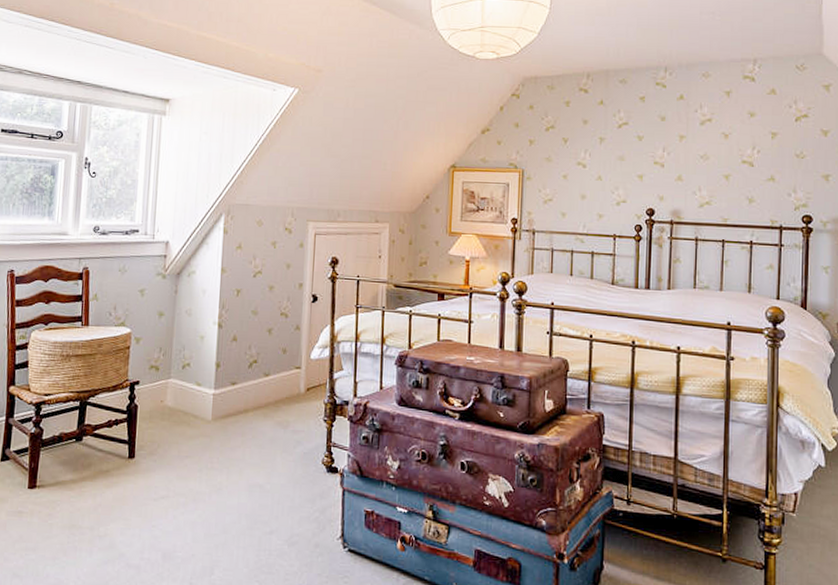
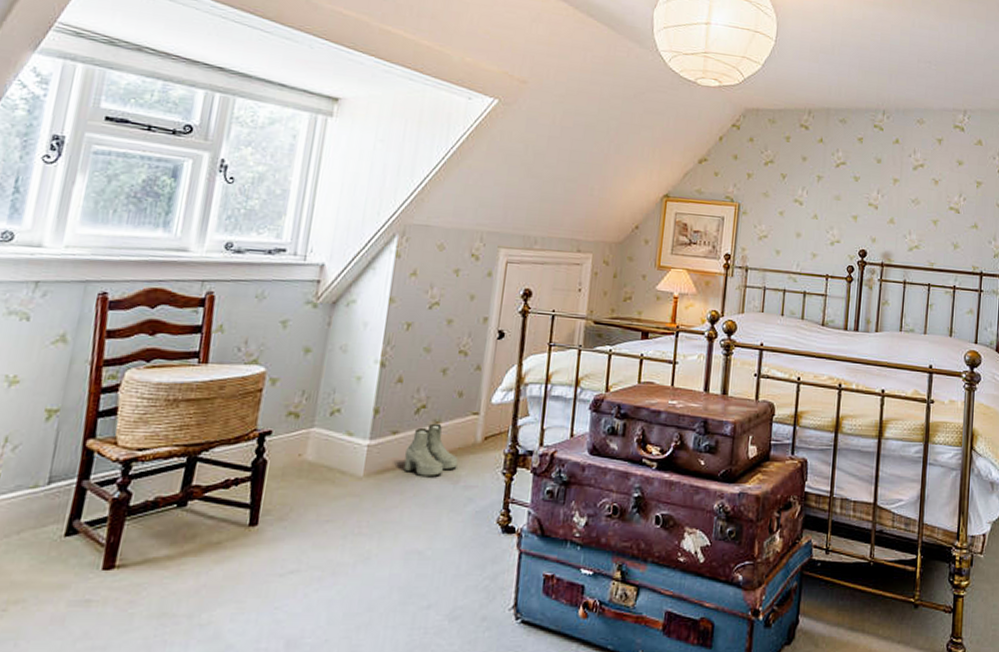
boots: none [243,376,286,422] -> present [403,423,458,476]

